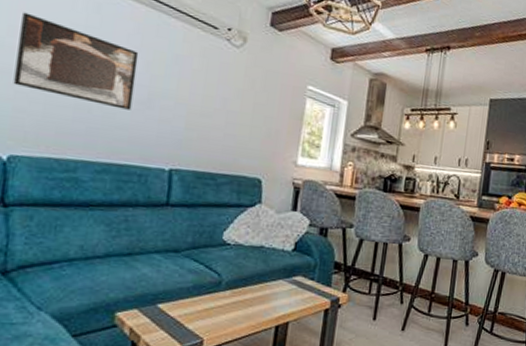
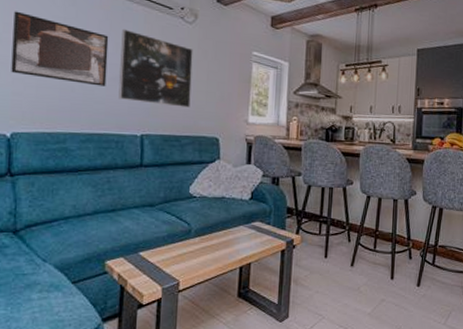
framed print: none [145,45,239,143] -> present [118,28,193,108]

